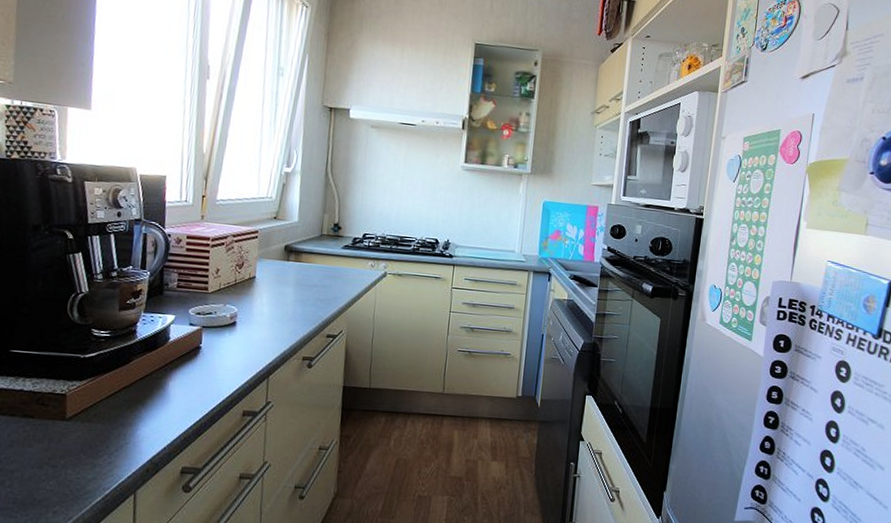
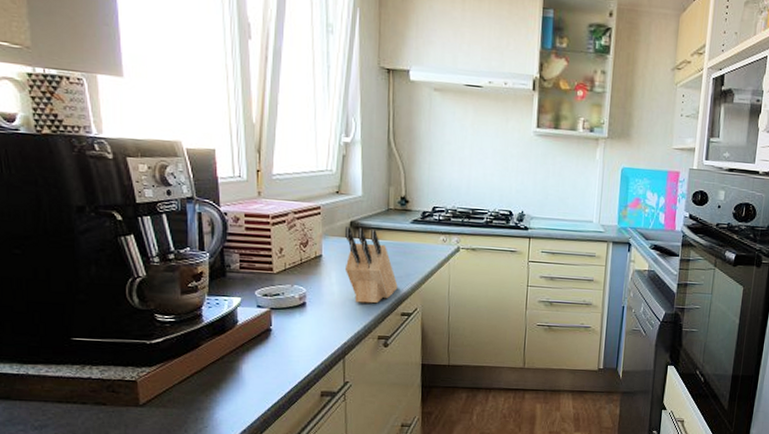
knife block: none [276,250,326,325] -> present [344,227,398,304]

